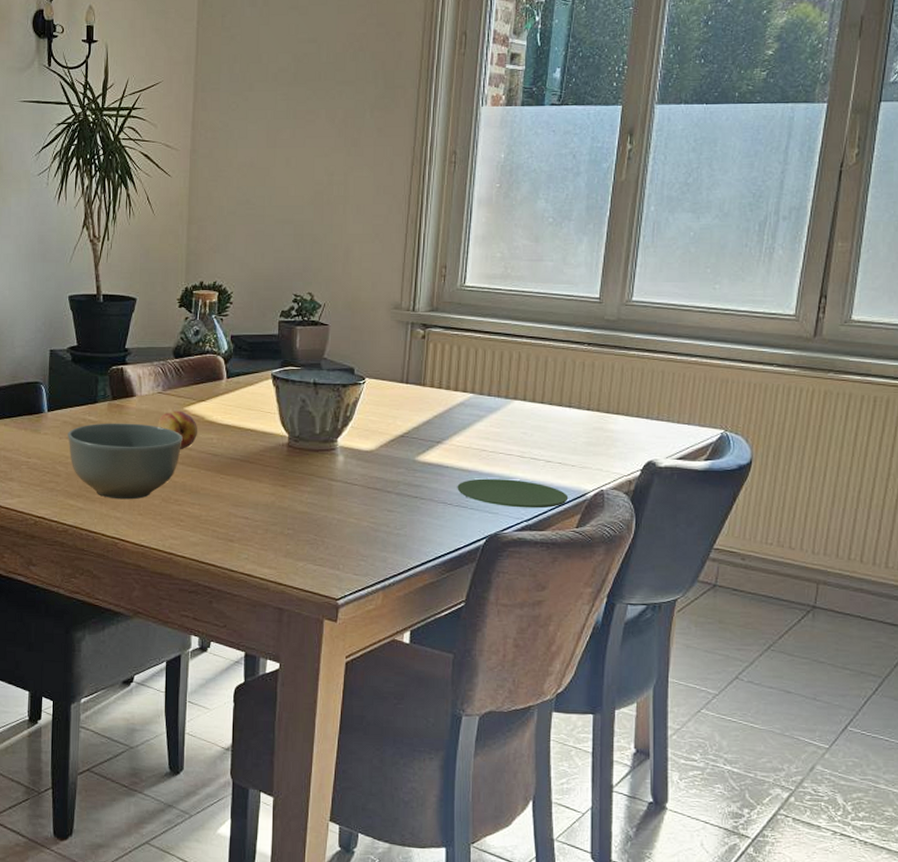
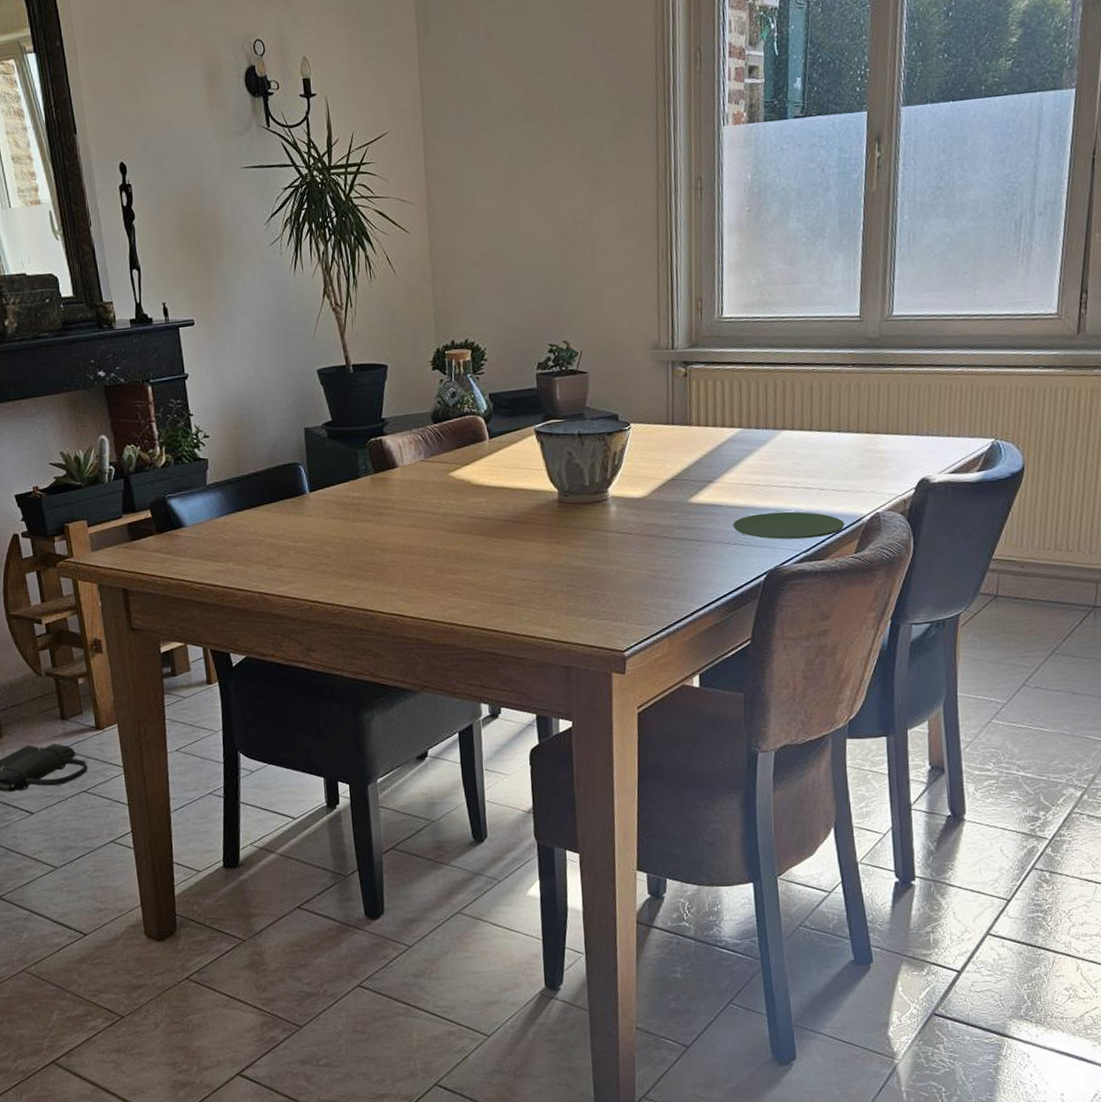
bowl: present [68,423,183,500] -> none [333,495,451,575]
fruit: present [158,411,198,450] -> none [423,477,466,518]

